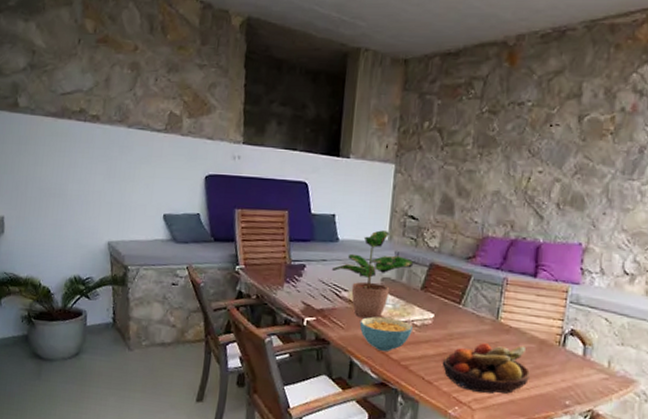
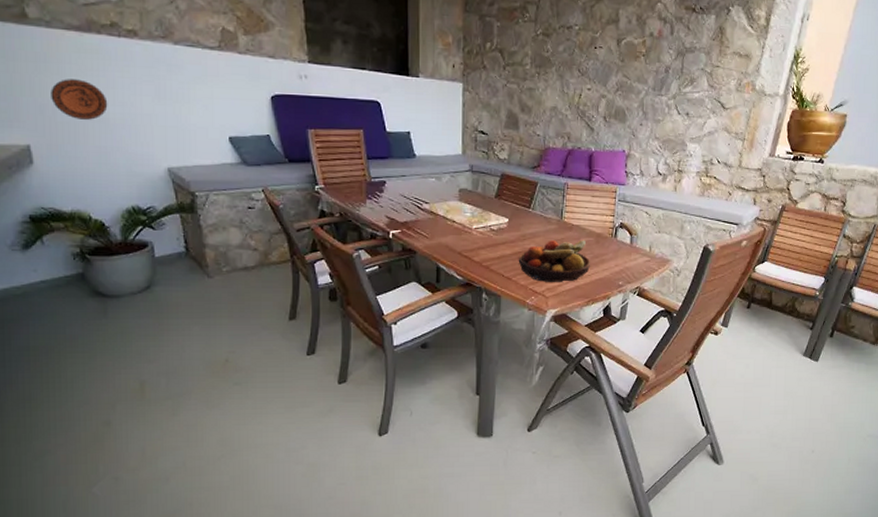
decorative plate: none [25,159,68,196] -> present [51,79,108,120]
potted plant: present [331,230,414,319] -> none [411,145,487,227]
cereal bowl: present [359,316,413,351] -> none [442,225,490,255]

